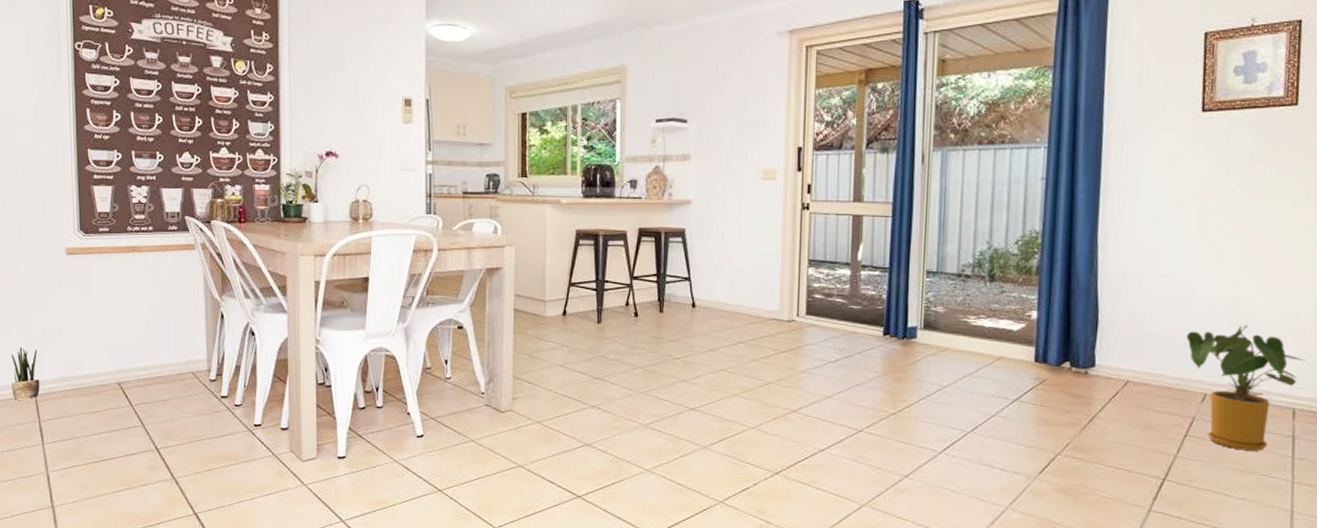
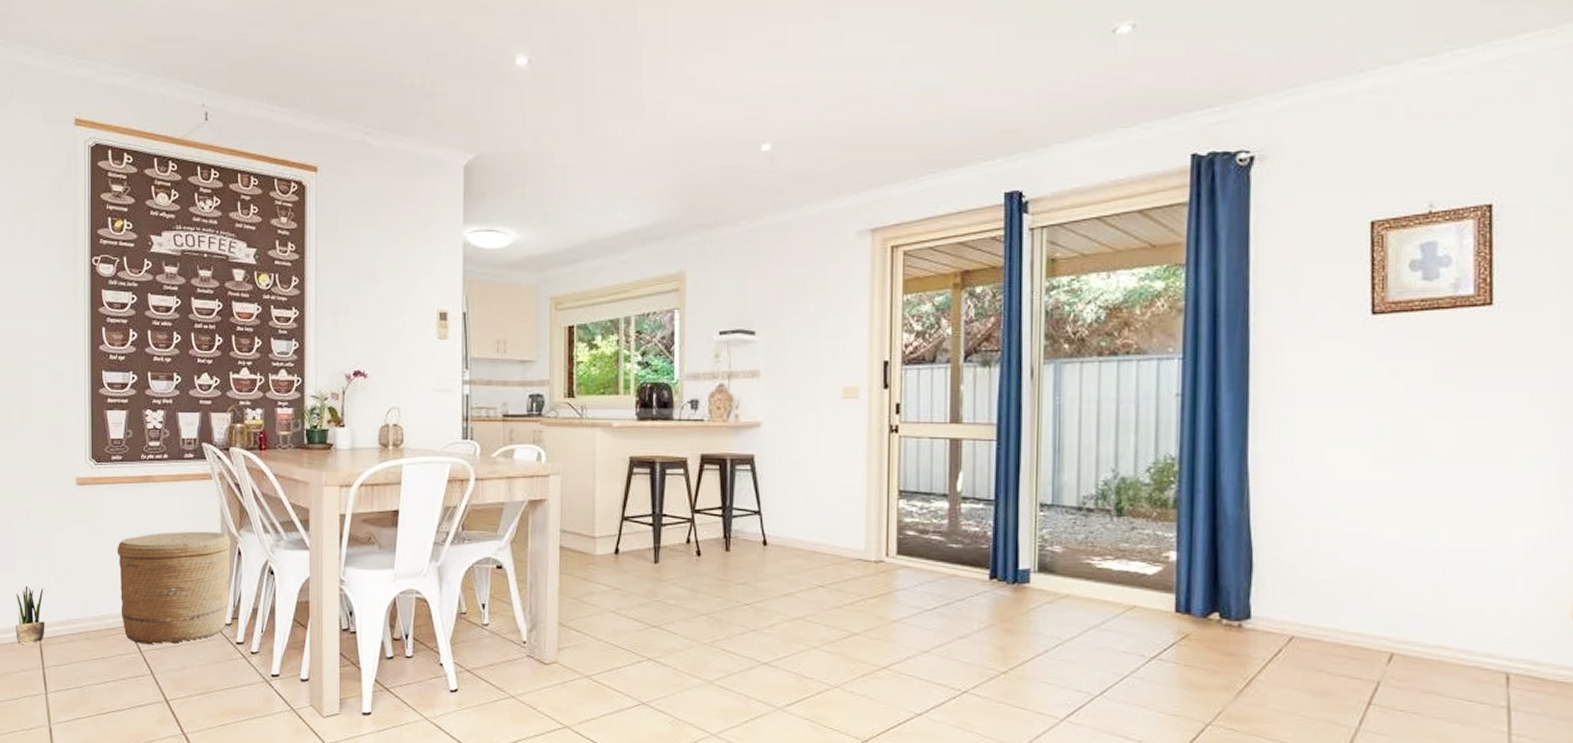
woven basket: none [106,296,214,400] -> present [117,531,231,645]
house plant: present [1187,325,1305,451] -> none [1365,570,1519,725]

